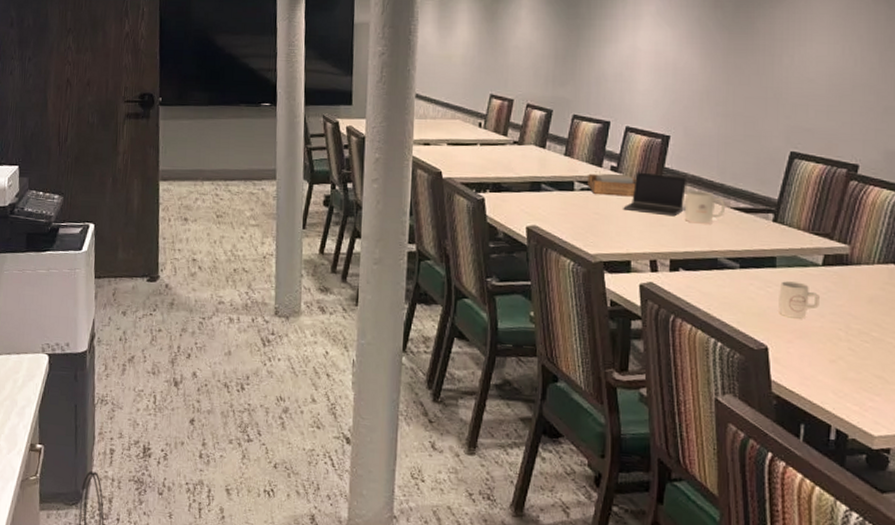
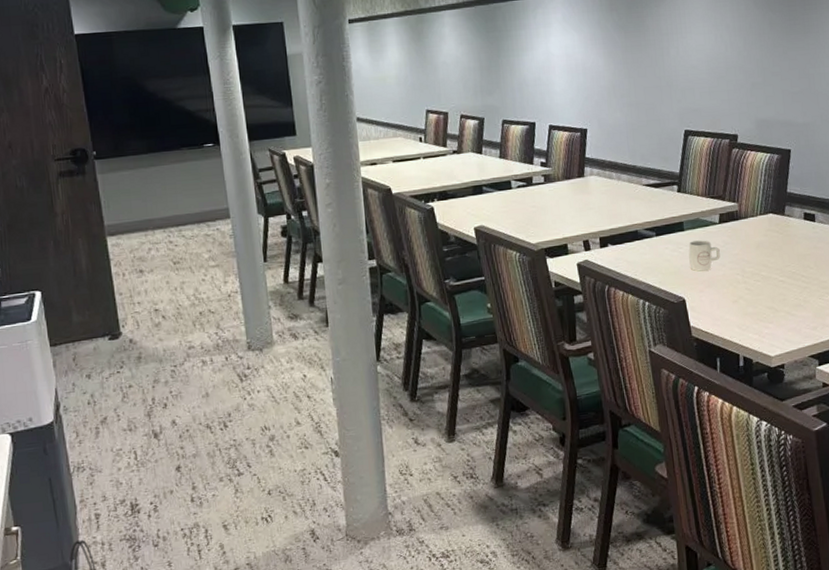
napkin holder: present [588,173,637,197] -> none [522,168,564,190]
laptop computer: present [623,172,688,217] -> none [555,163,606,201]
mug: present [684,190,726,225] -> none [605,173,640,204]

